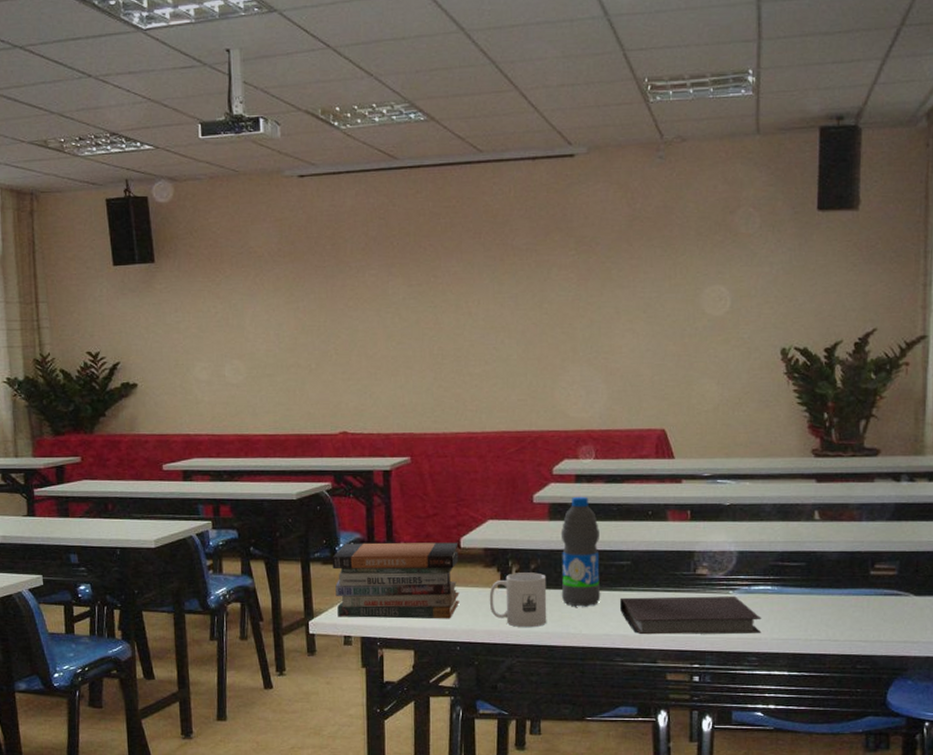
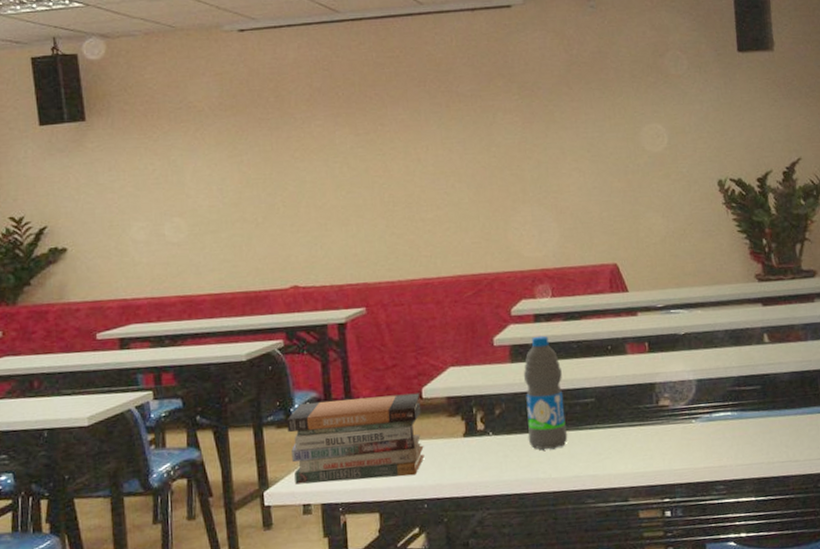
mug: present [489,572,547,628] -> none [454,418,516,478]
notebook: present [619,595,762,634] -> none [586,424,727,473]

